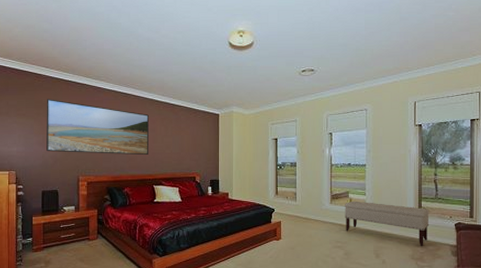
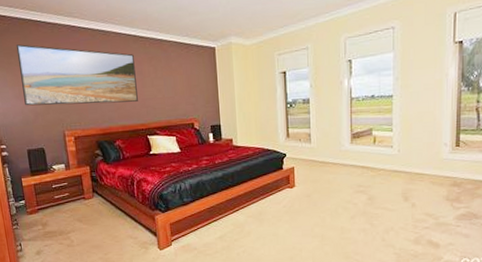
bench: present [345,201,430,246] -> none [368,138,469,185]

